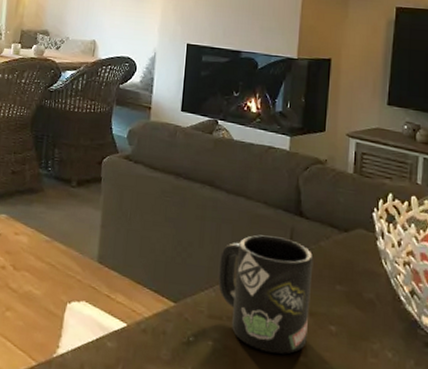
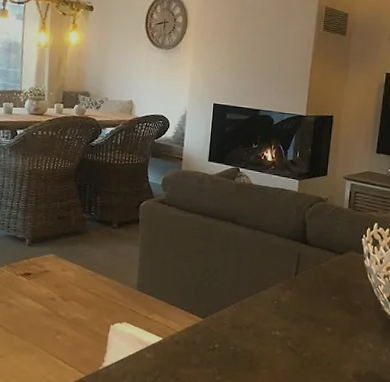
mug: present [218,234,314,354] -> none [238,260,315,352]

